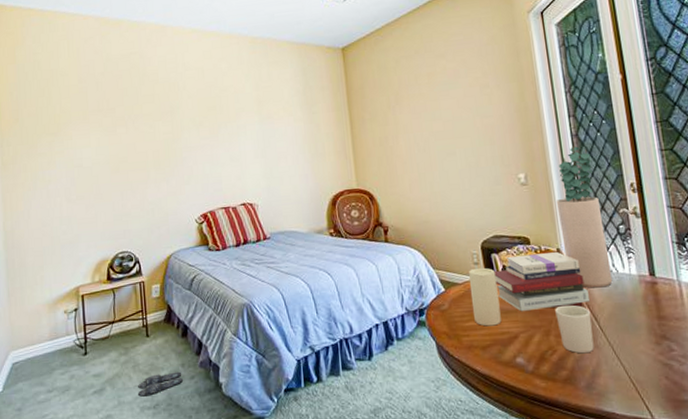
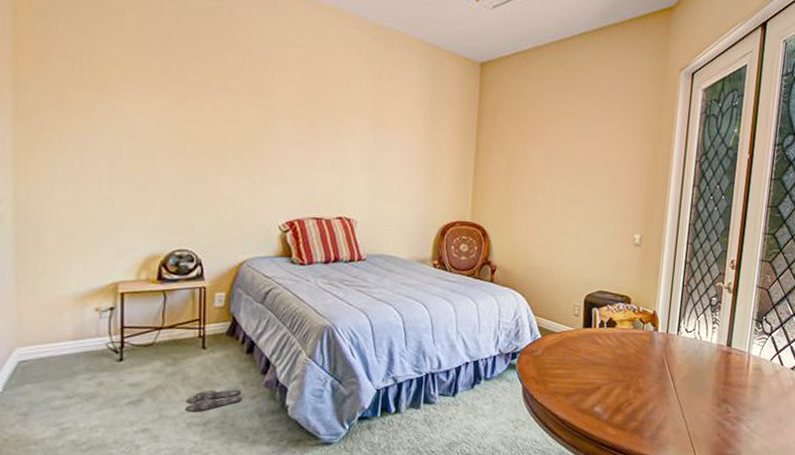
candle: present [469,267,502,326] -> none [563,319,593,376]
books: present [494,251,589,312] -> none [591,312,672,367]
mug: present [555,304,594,354] -> none [638,363,670,409]
vase: present [556,140,613,288] -> none [660,210,705,352]

